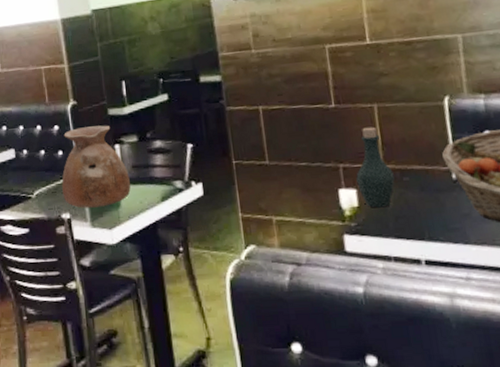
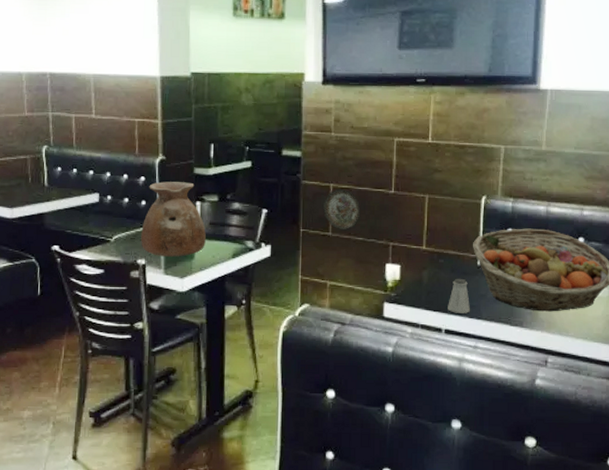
decorative plate: none [254,110,299,157] -> present [323,188,361,230]
bottle: present [356,127,395,208] -> none [402,214,432,283]
saltshaker: none [423,196,454,240] -> present [448,278,471,313]

